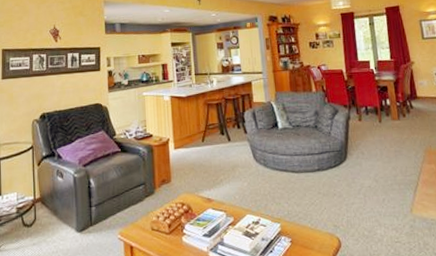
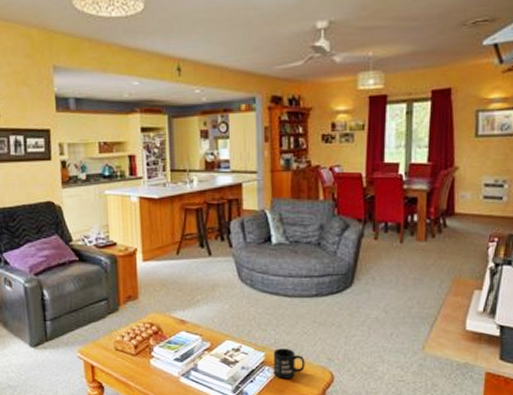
mug: none [287,218,316,247] -> present [273,348,305,378]

